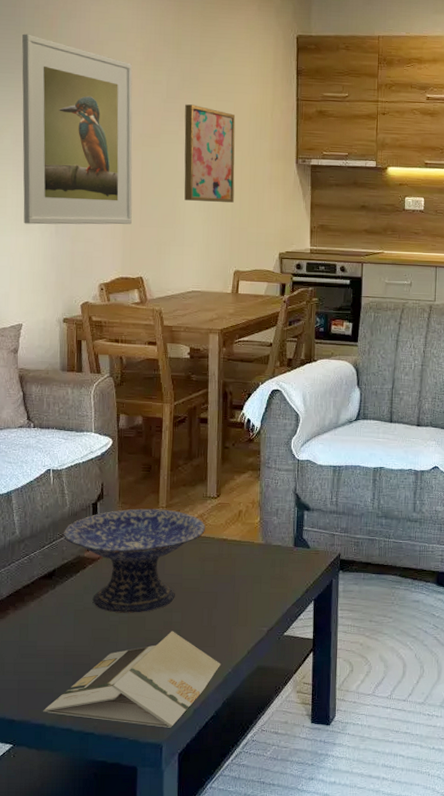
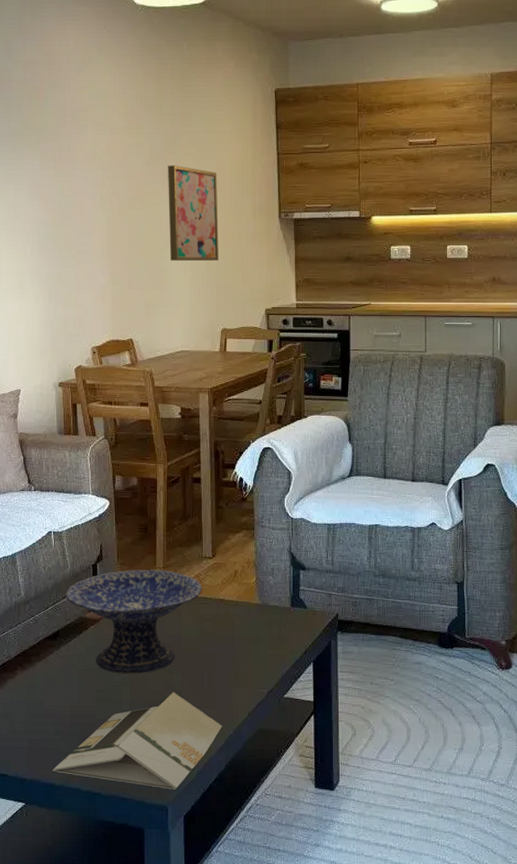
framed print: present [22,33,133,225] -> none [12,107,120,292]

